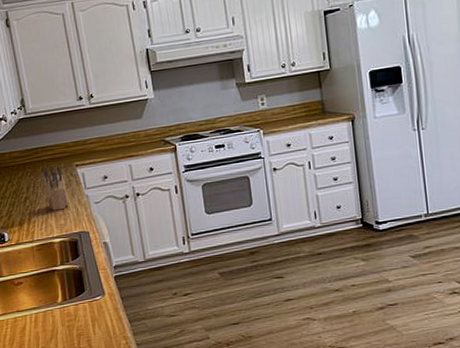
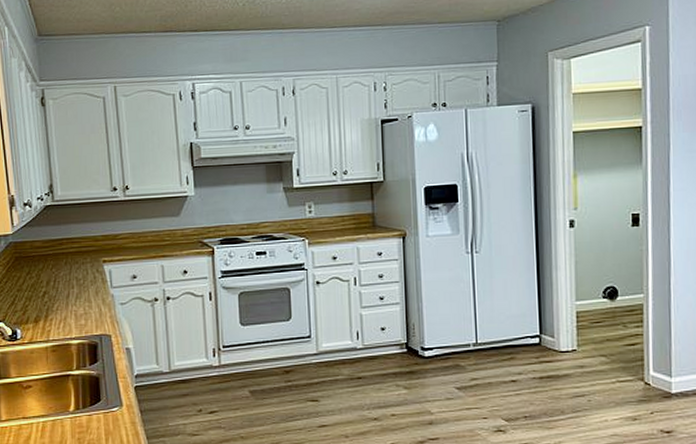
knife block: present [42,165,69,211] -> none [66,259,91,309]

